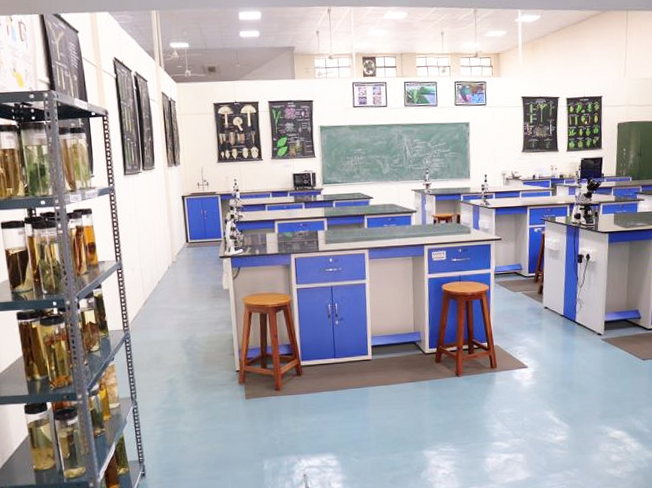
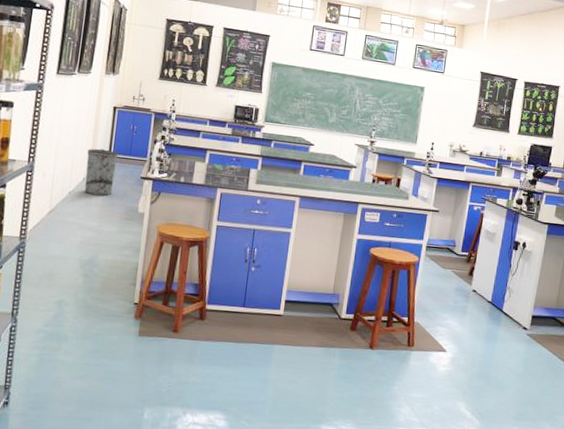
trash can: none [167,237,197,280] -> present [84,148,119,196]

